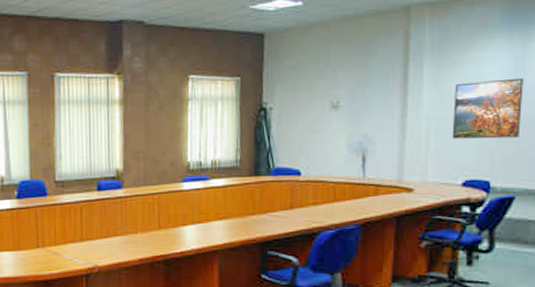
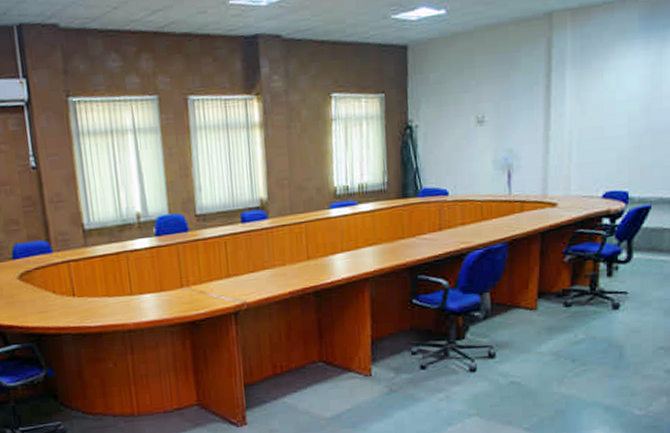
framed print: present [452,77,524,139] -> none [593,85,660,151]

